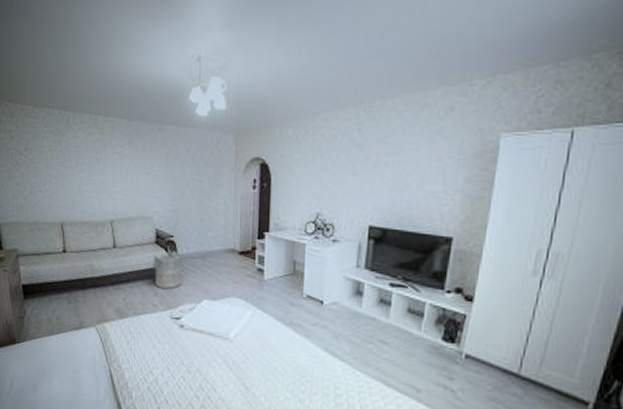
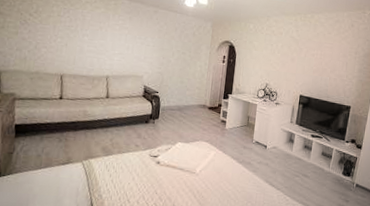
laundry hamper: present [152,251,183,289] -> none [138,103,164,133]

